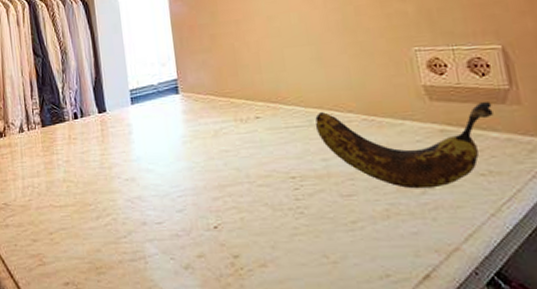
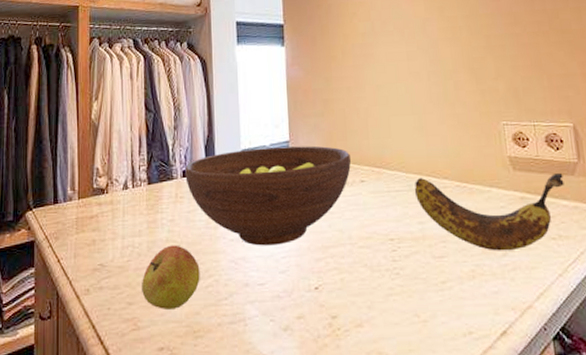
apple: none [44,184,99,246] -> present [142,245,200,309]
fruit bowl: none [76,83,244,185] -> present [185,146,352,246]

